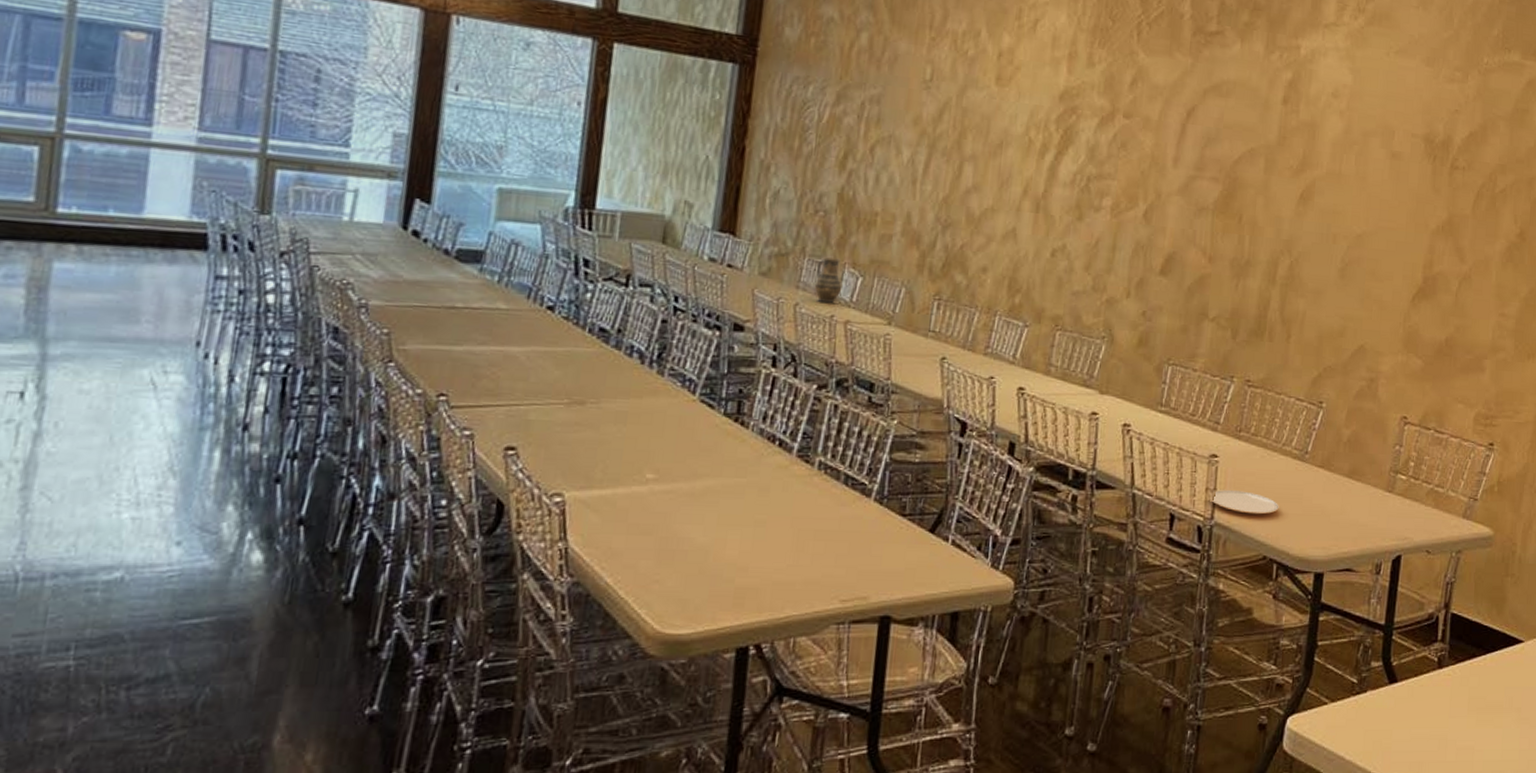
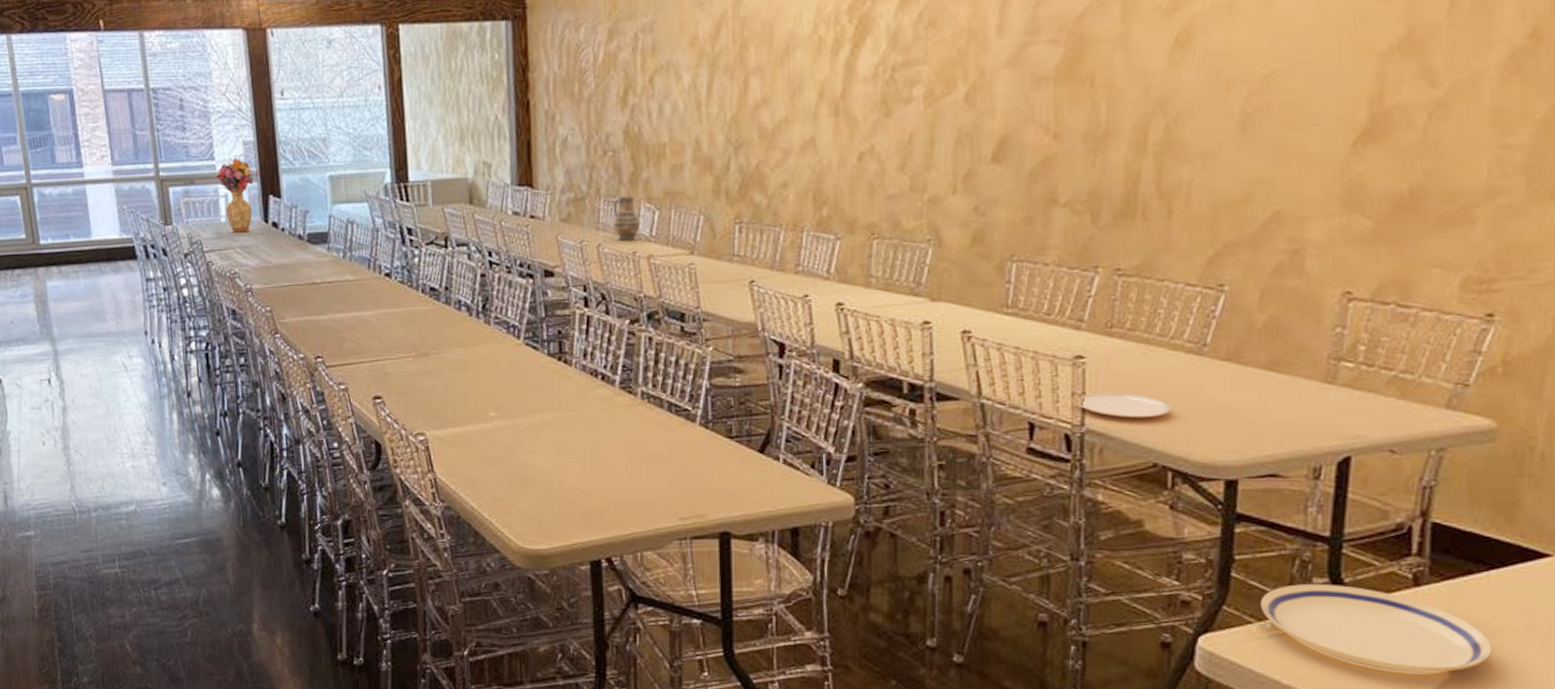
flower arrangement: none [346,146,408,237] -> present [215,155,260,233]
plate: none [1333,668,1486,746] -> present [1260,584,1492,675]

